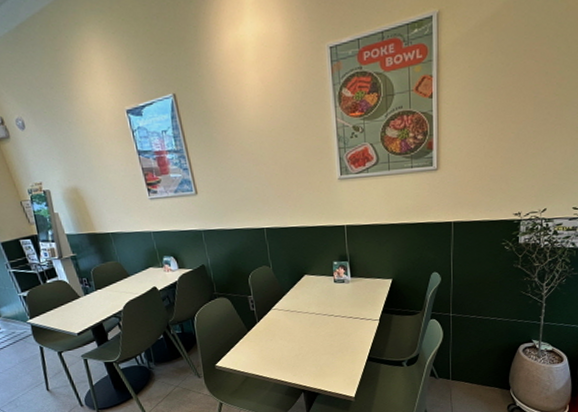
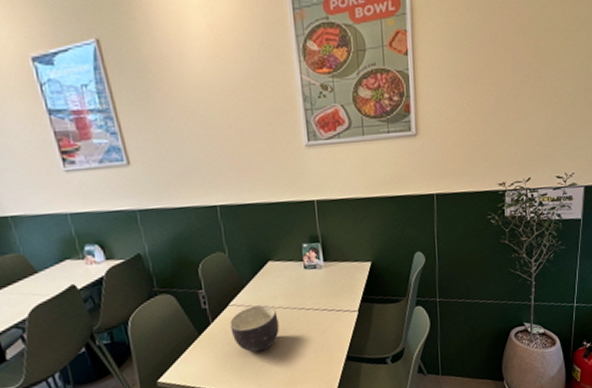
bowl: none [272,310,312,348] -> present [229,304,280,353]

